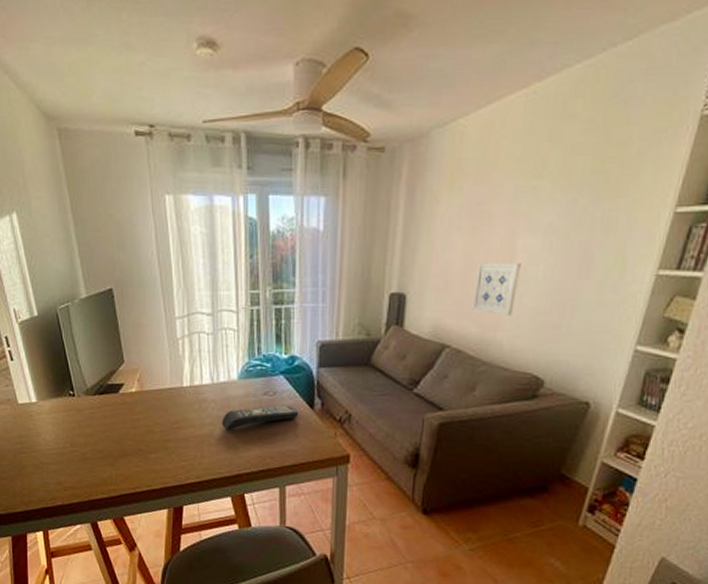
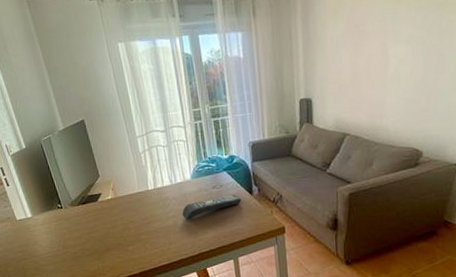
wall art: present [472,263,521,316] -> none [361,66,394,107]

